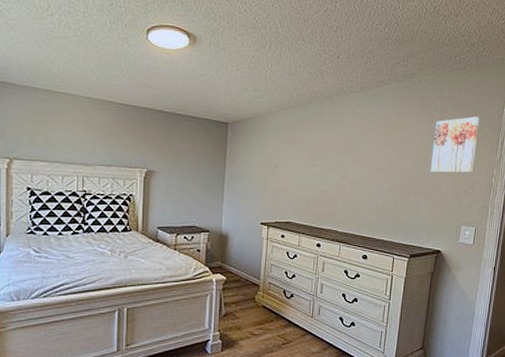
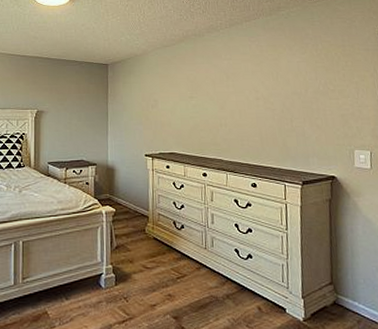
wall art: present [430,116,479,173] -> none [310,41,358,98]

